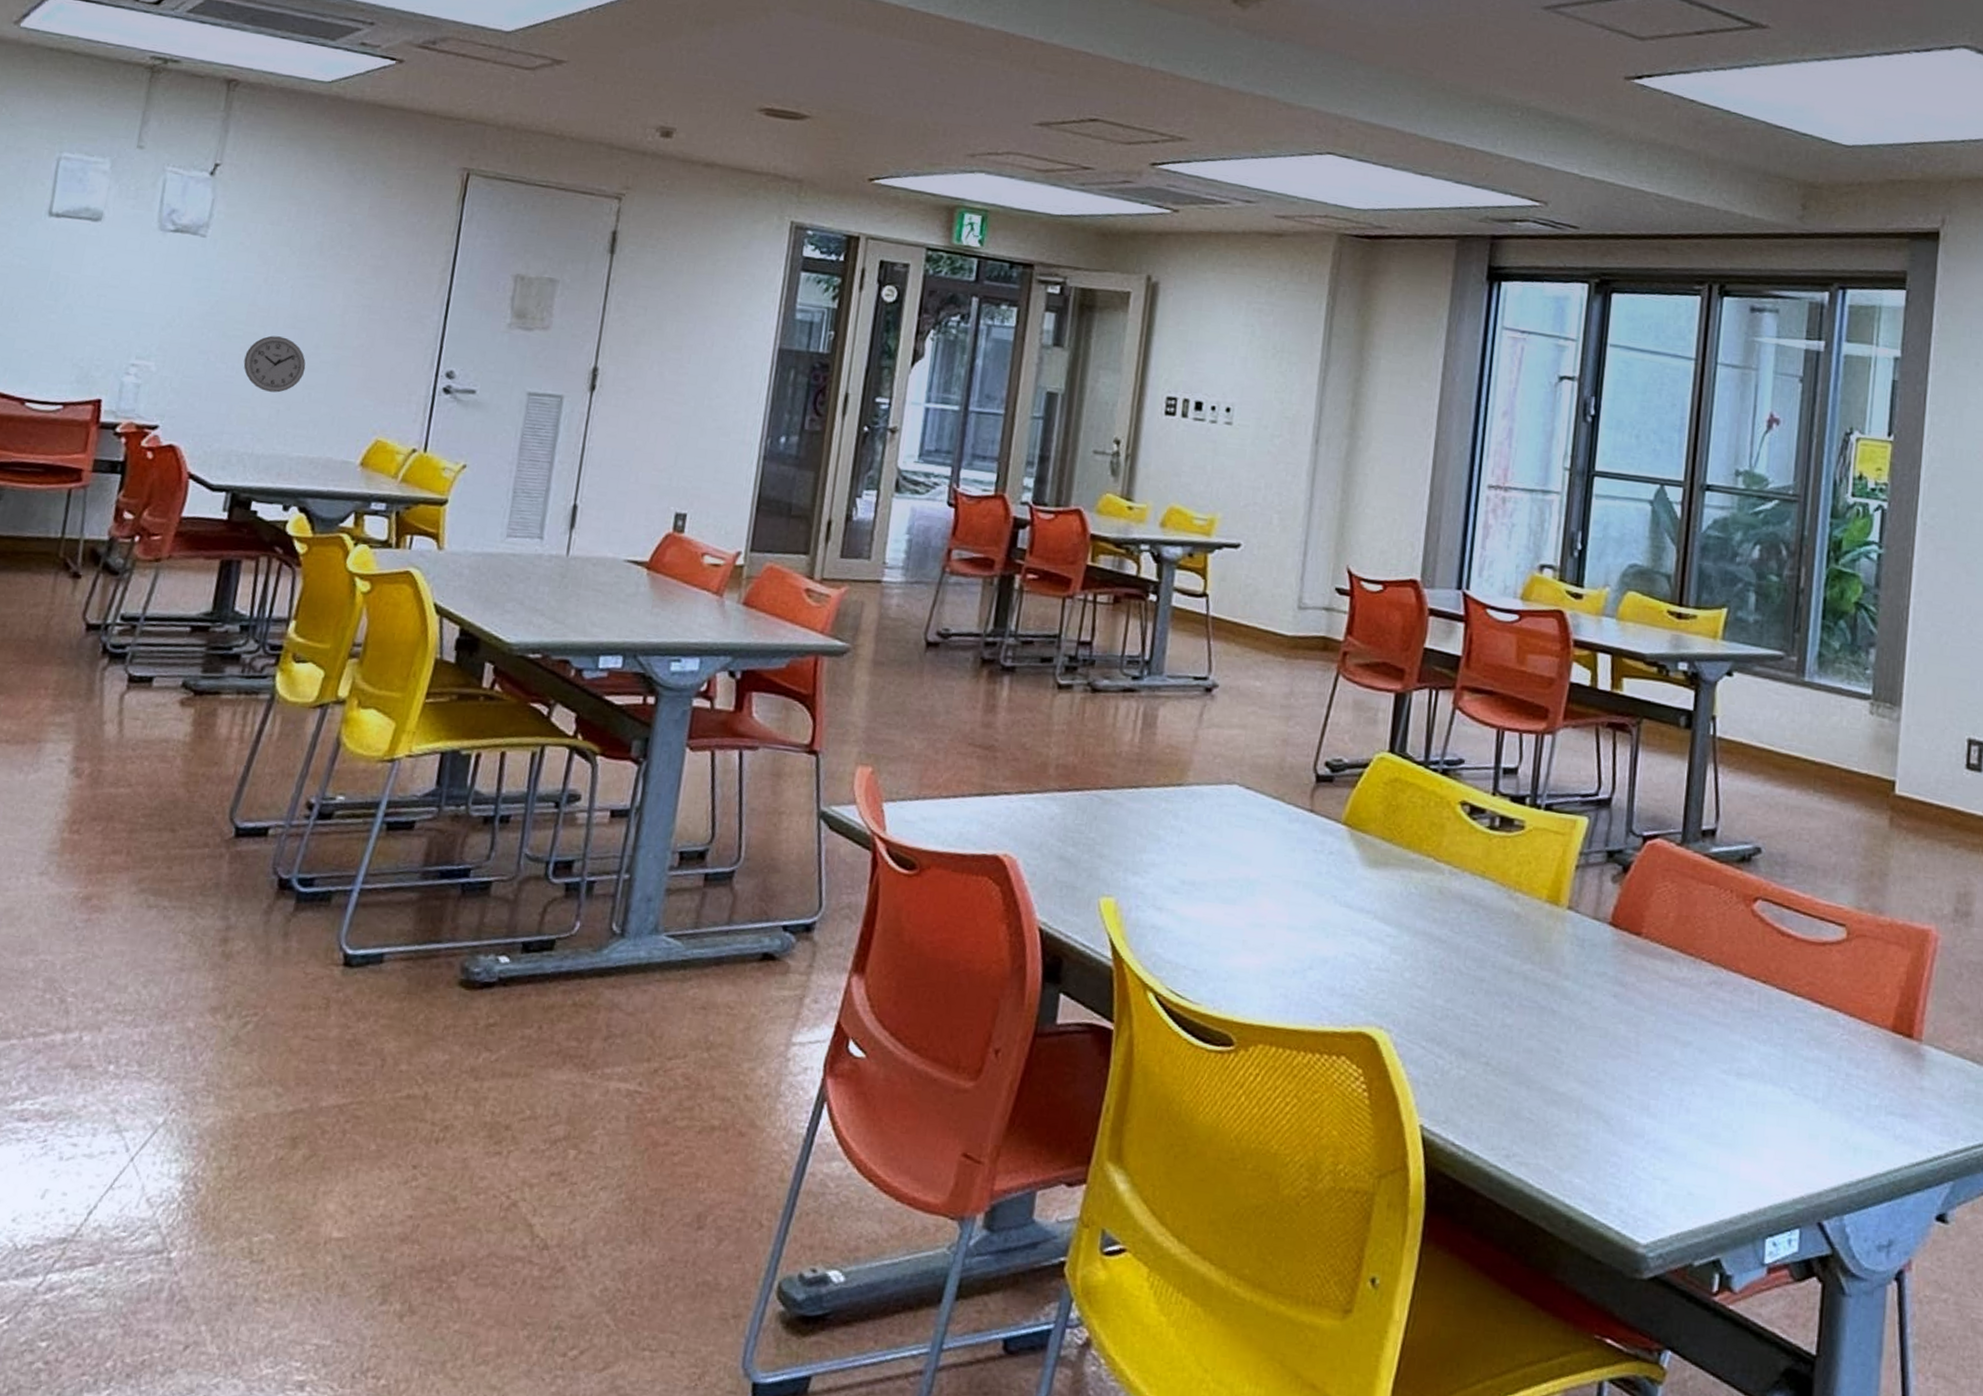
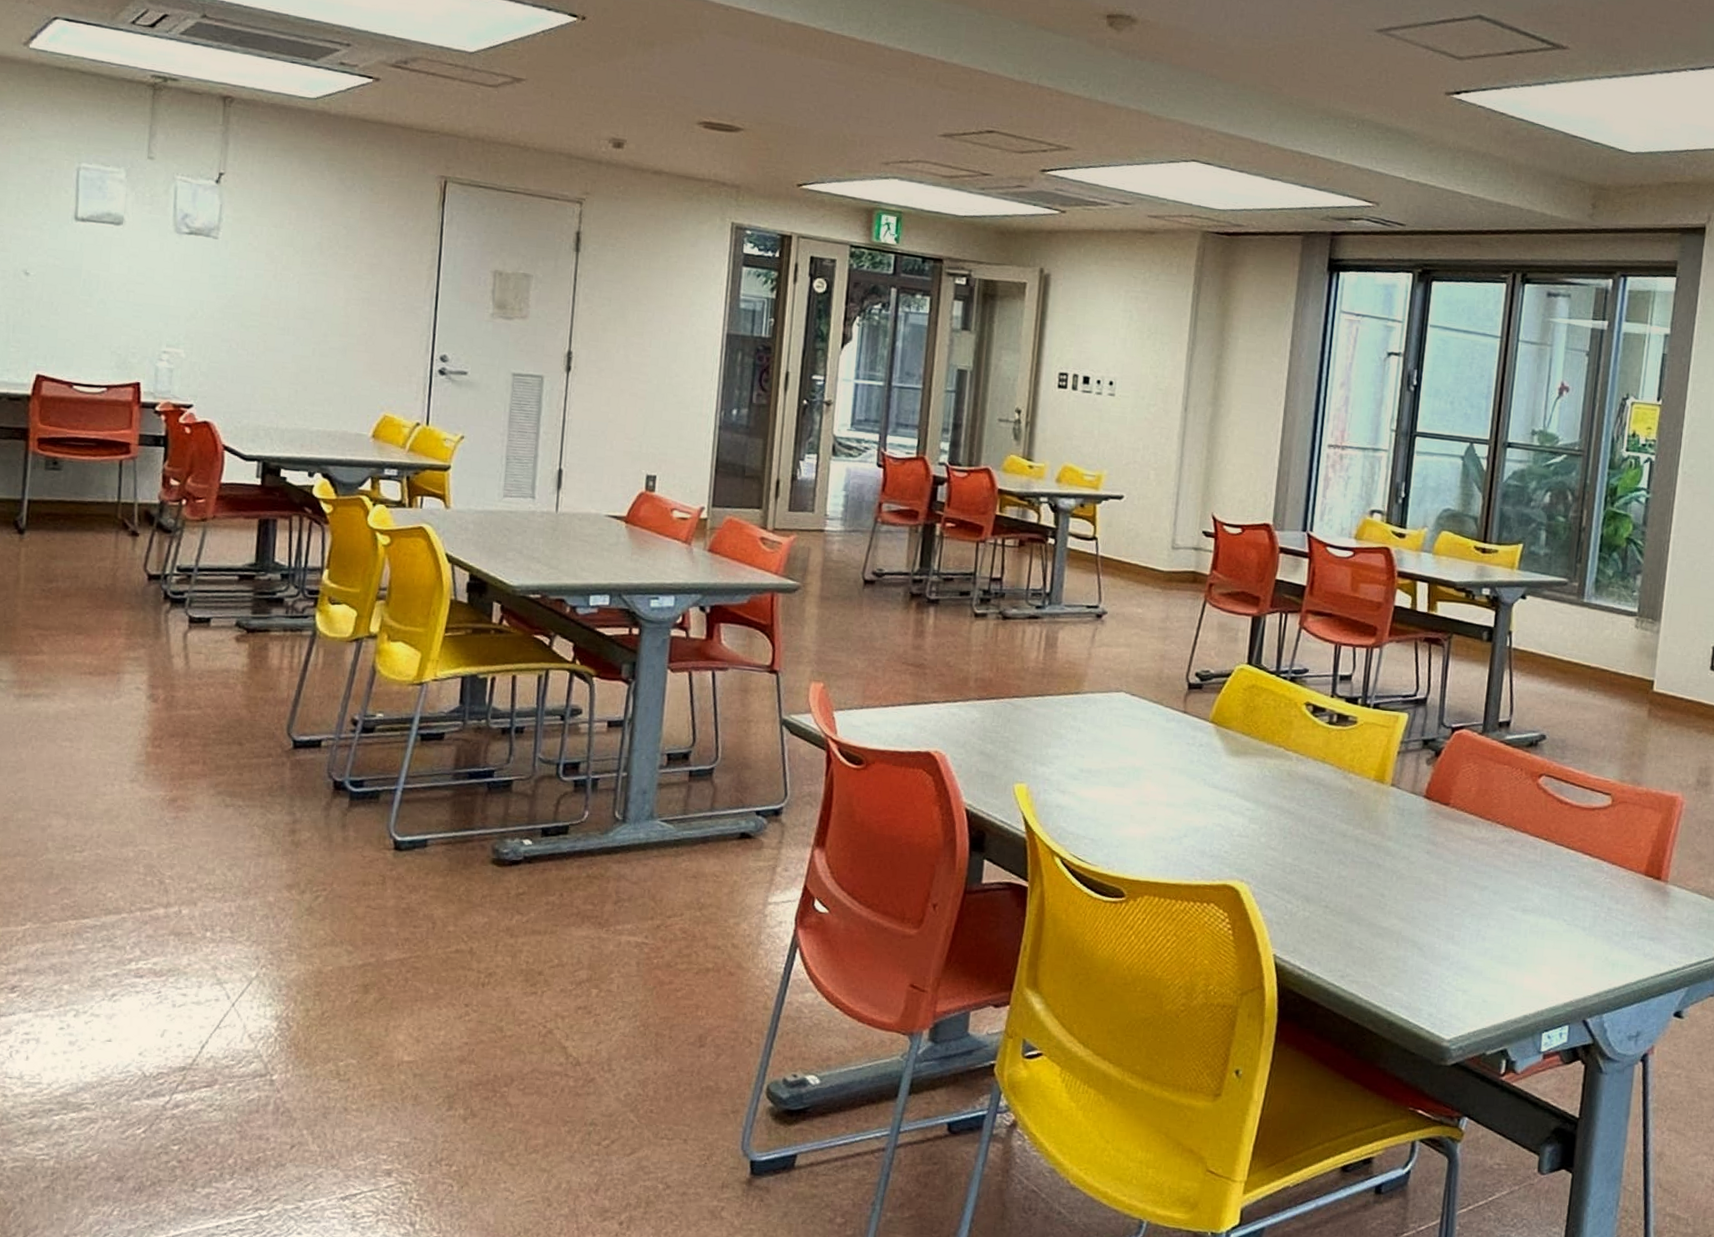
wall clock: present [243,335,306,393] -> none [262,325,317,375]

